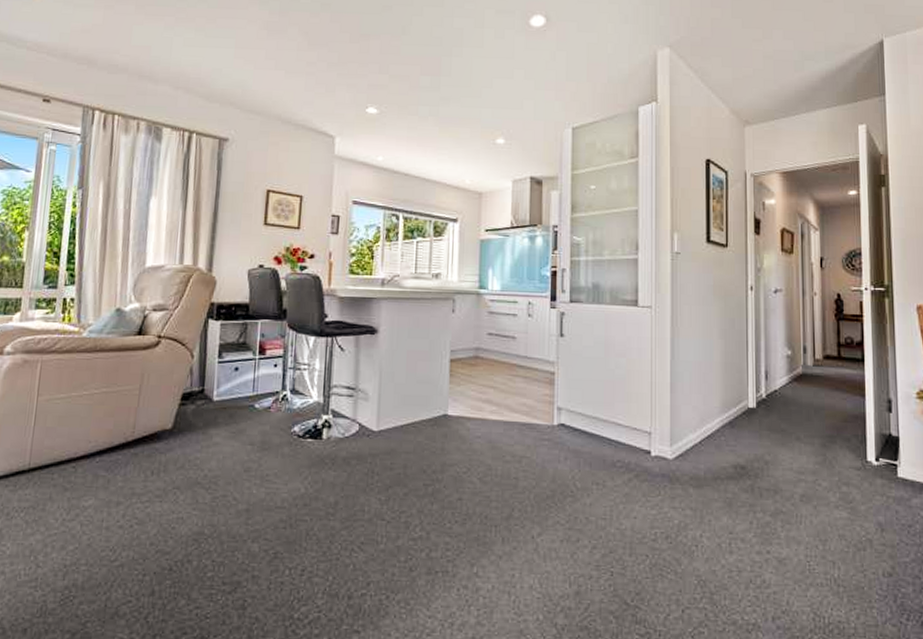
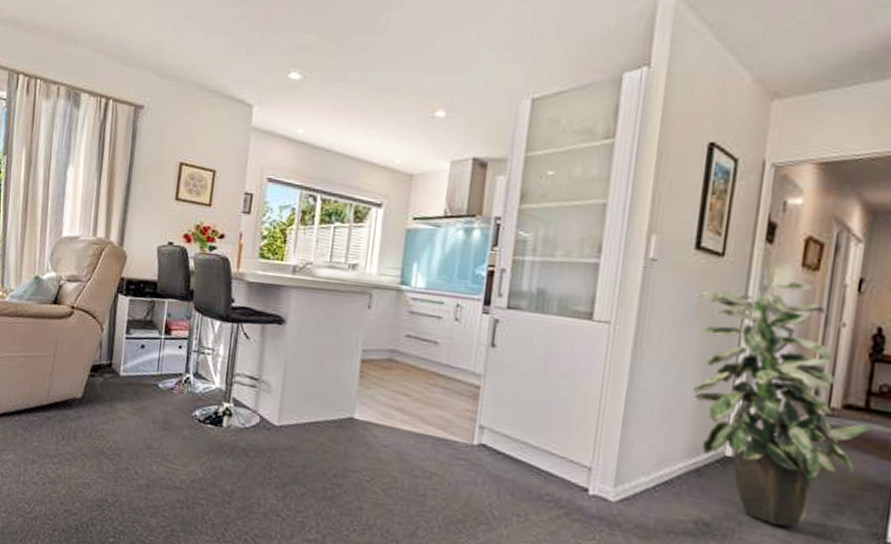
indoor plant: none [712,263,844,460] -> present [693,281,872,527]

